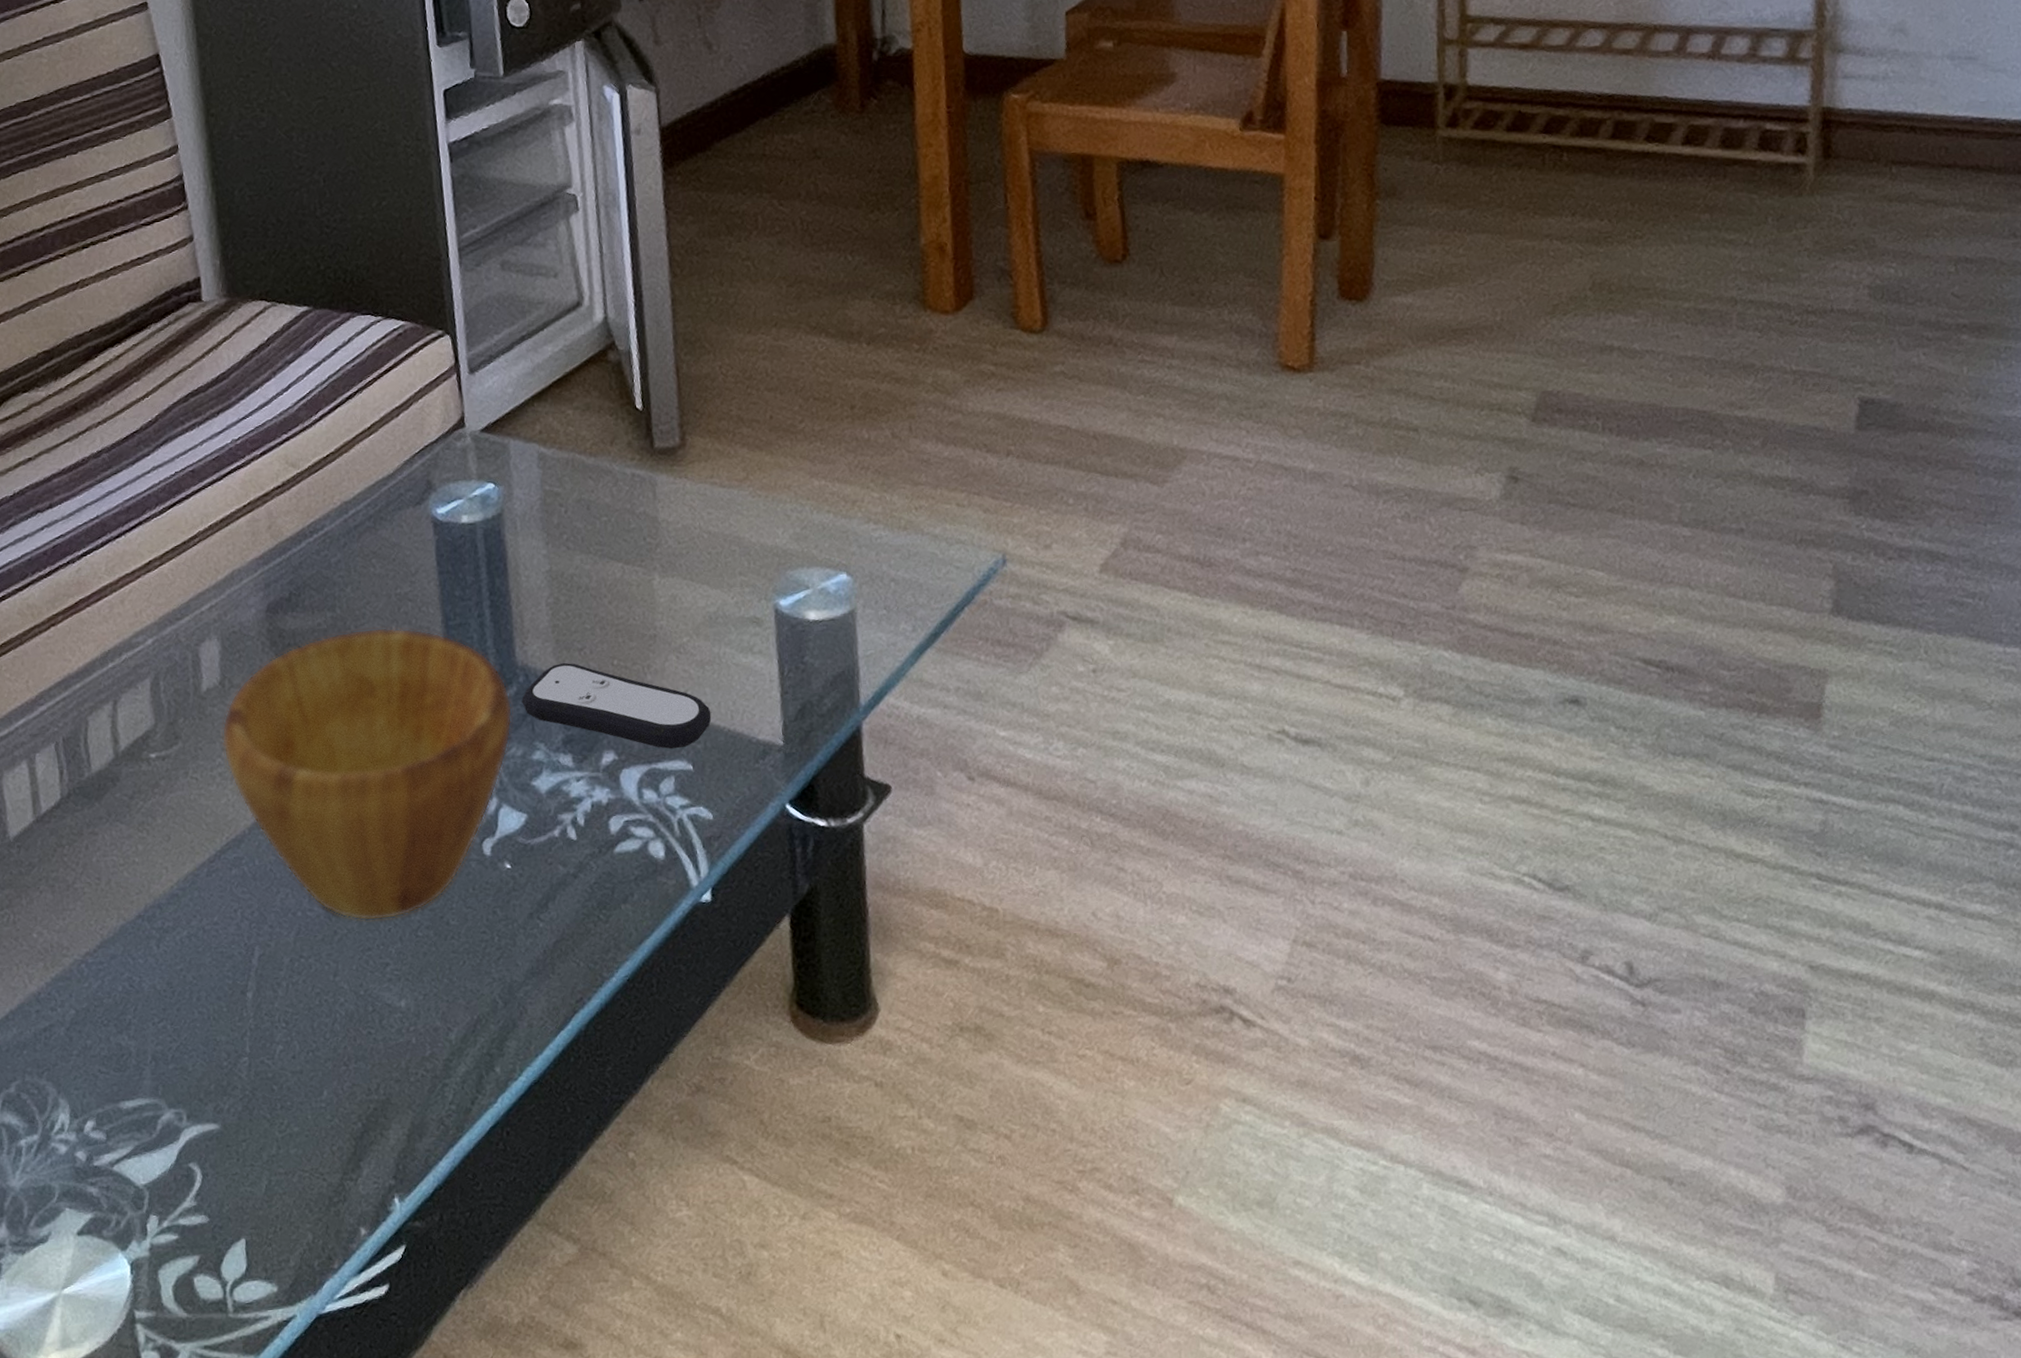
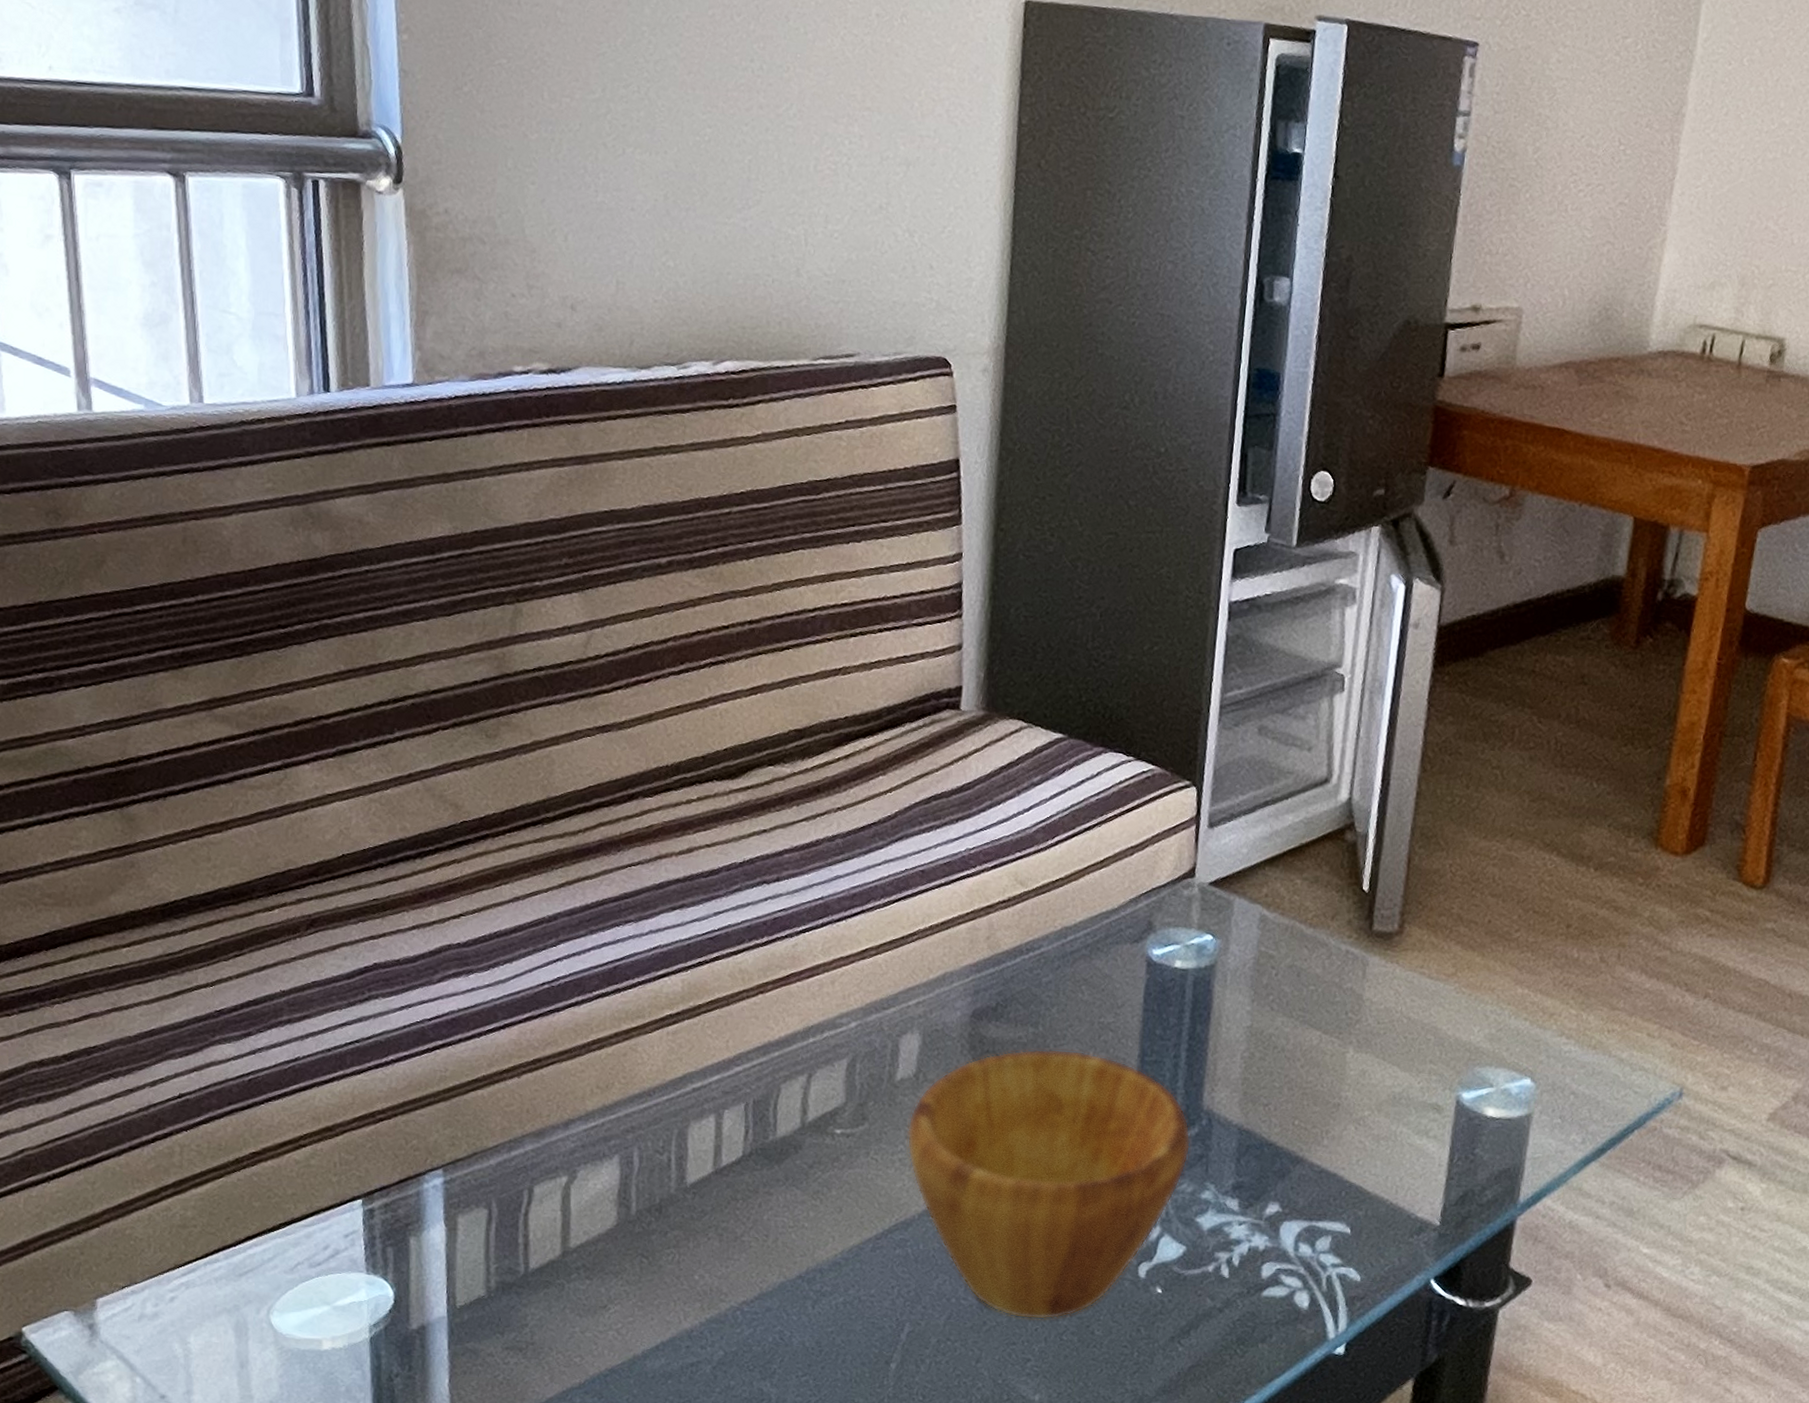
remote control: present [521,662,711,749] -> none [1200,1114,1378,1212]

